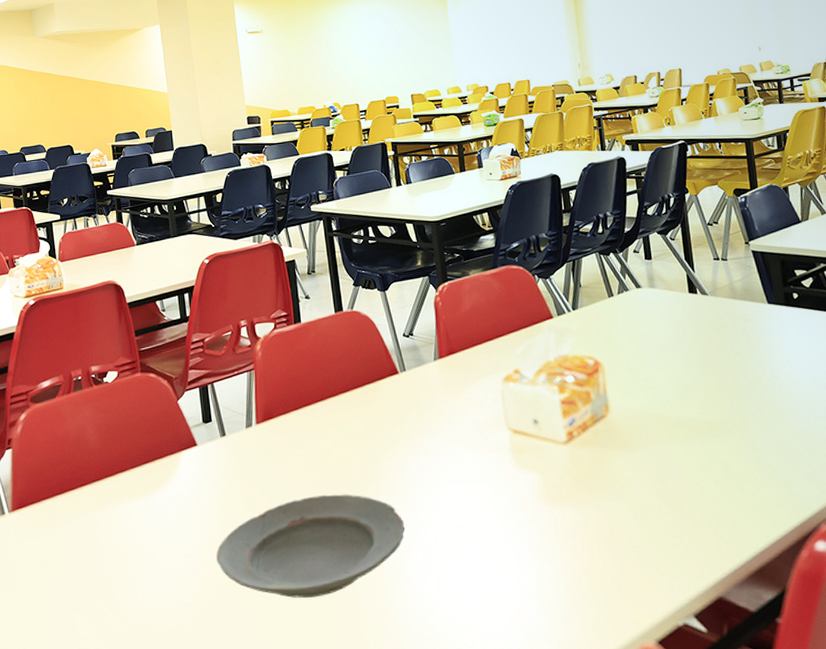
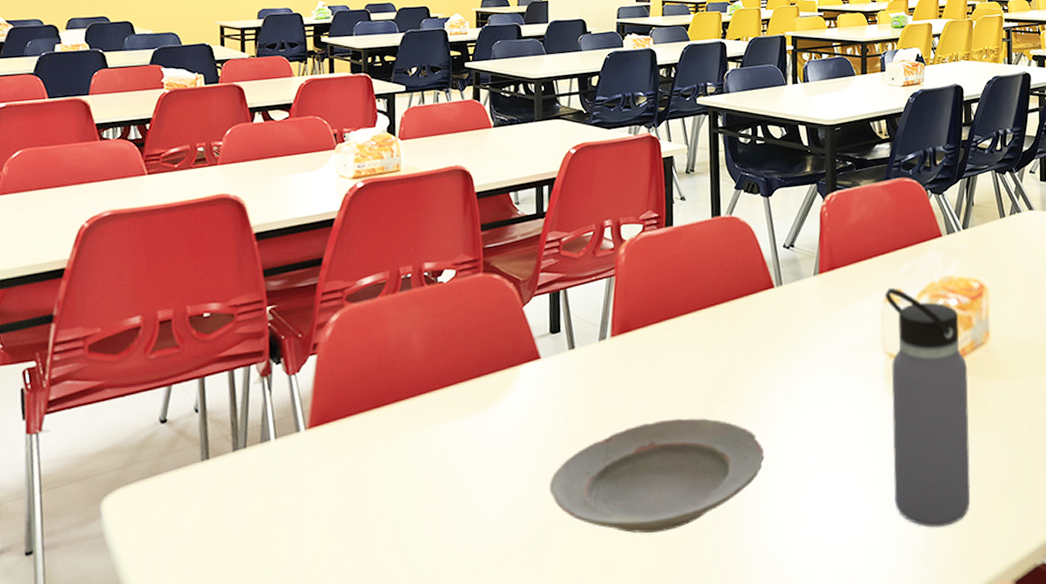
water bottle: none [503,368,606,591] -> present [885,287,971,527]

